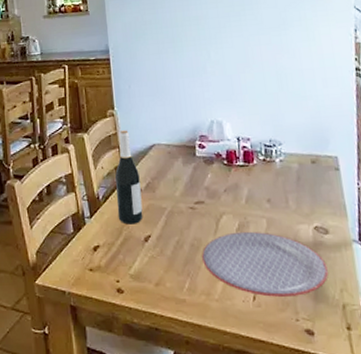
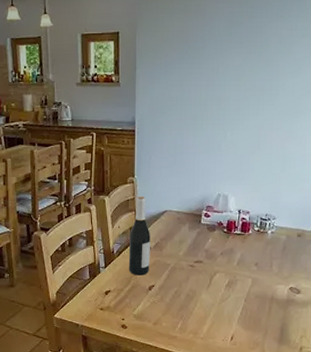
plate: present [202,231,329,297] -> none [195,287,295,339]

